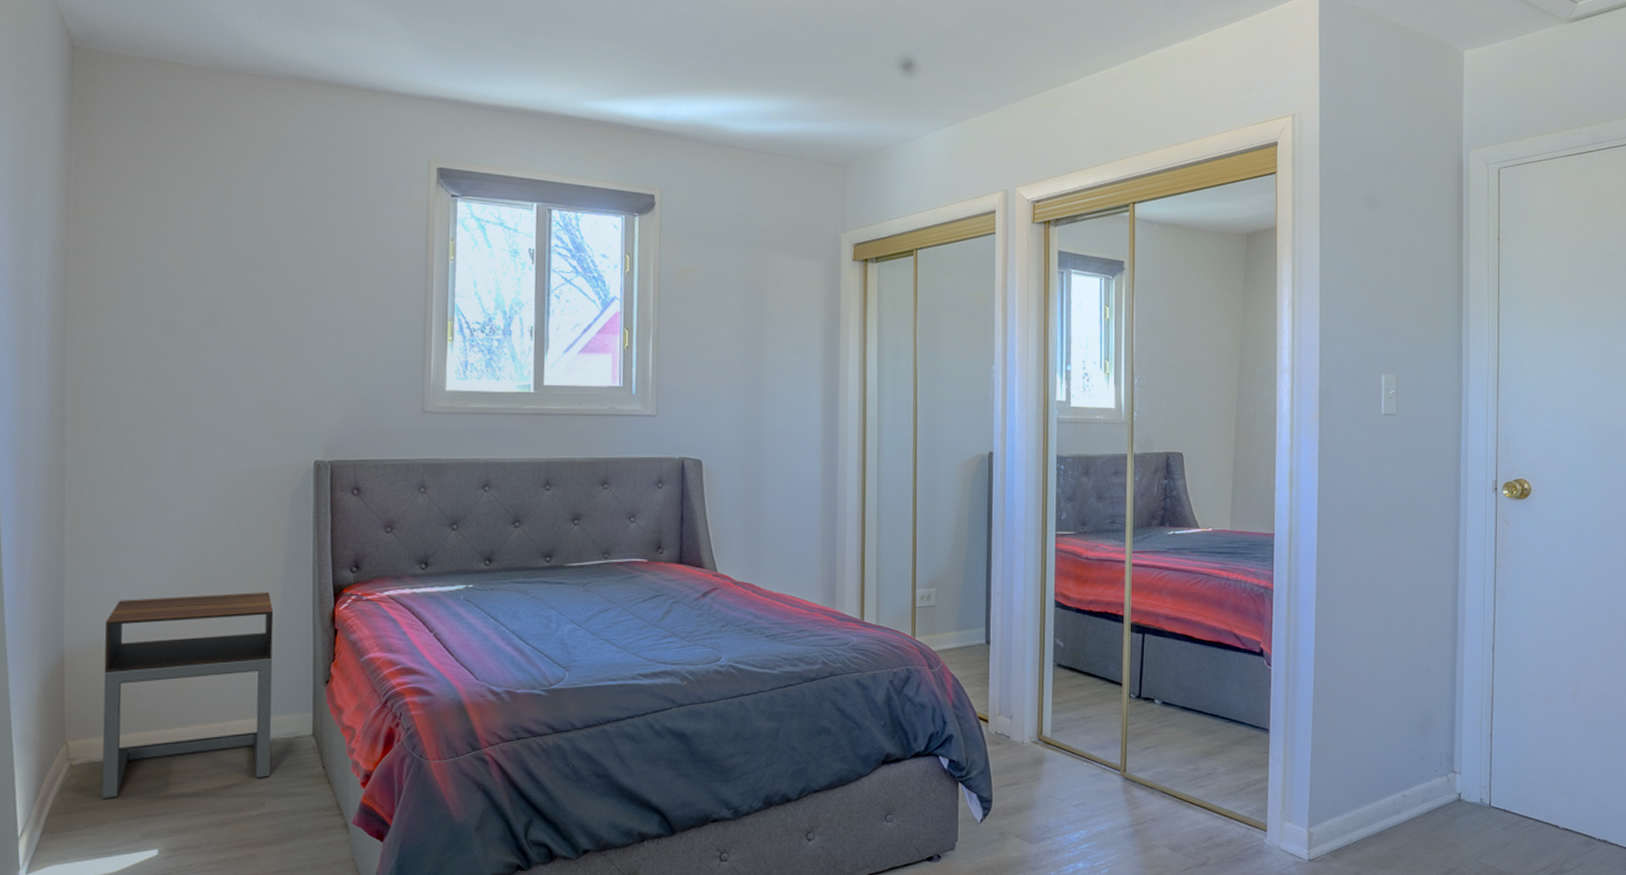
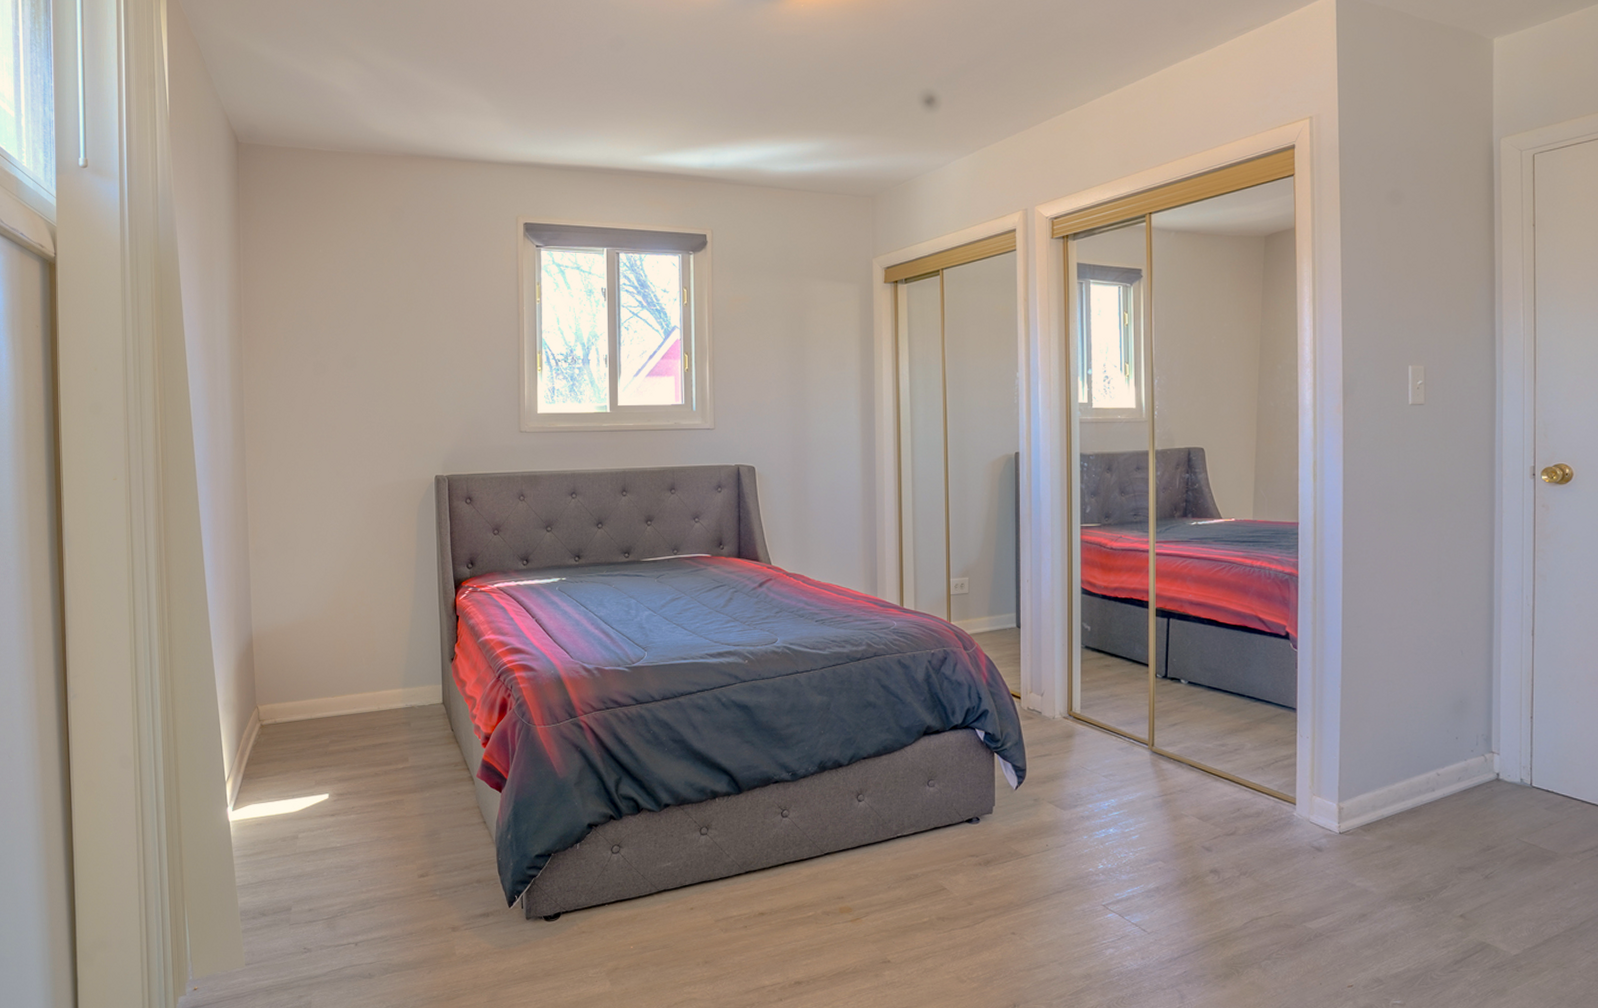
nightstand: present [101,591,274,800] -> none [281,585,411,753]

